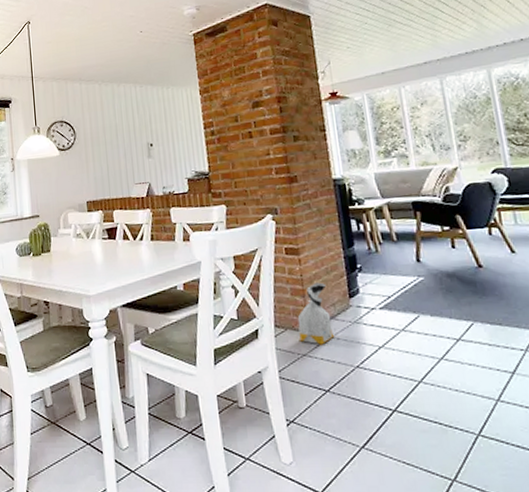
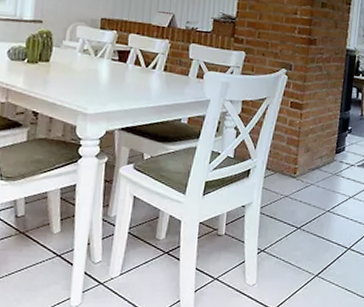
bag: present [297,282,335,345] -> none [284,136,319,190]

